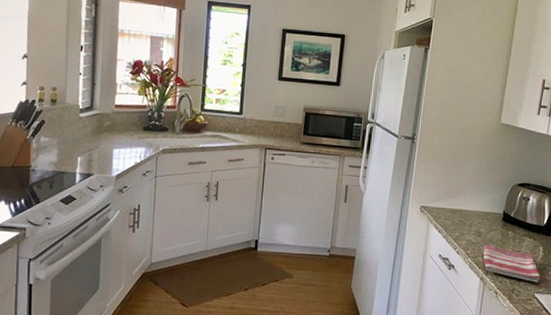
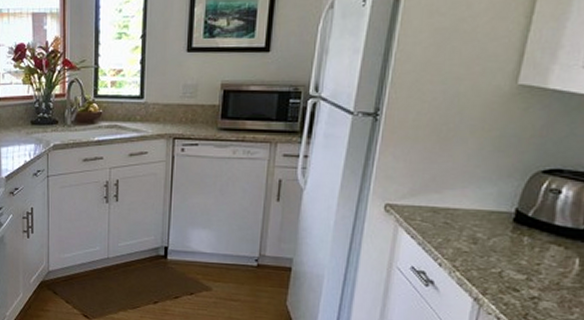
dish towel: present [483,244,540,283] -> none [479,254,573,308]

